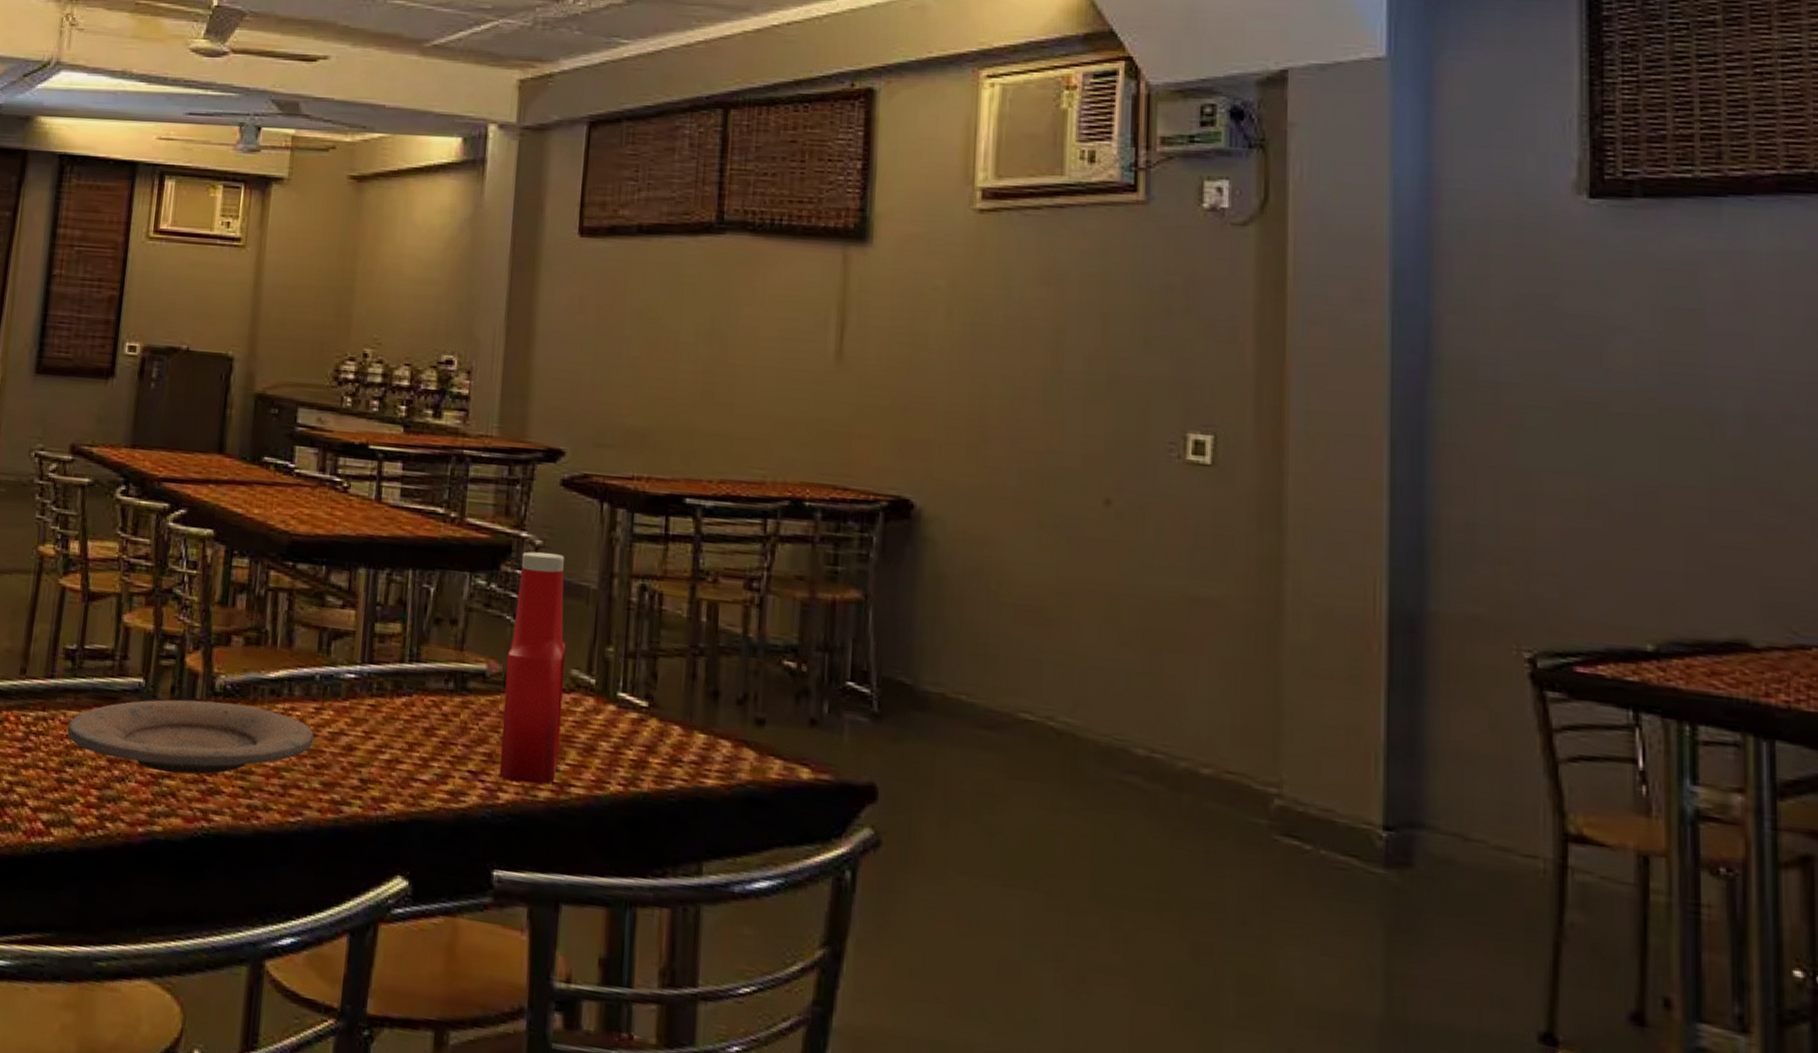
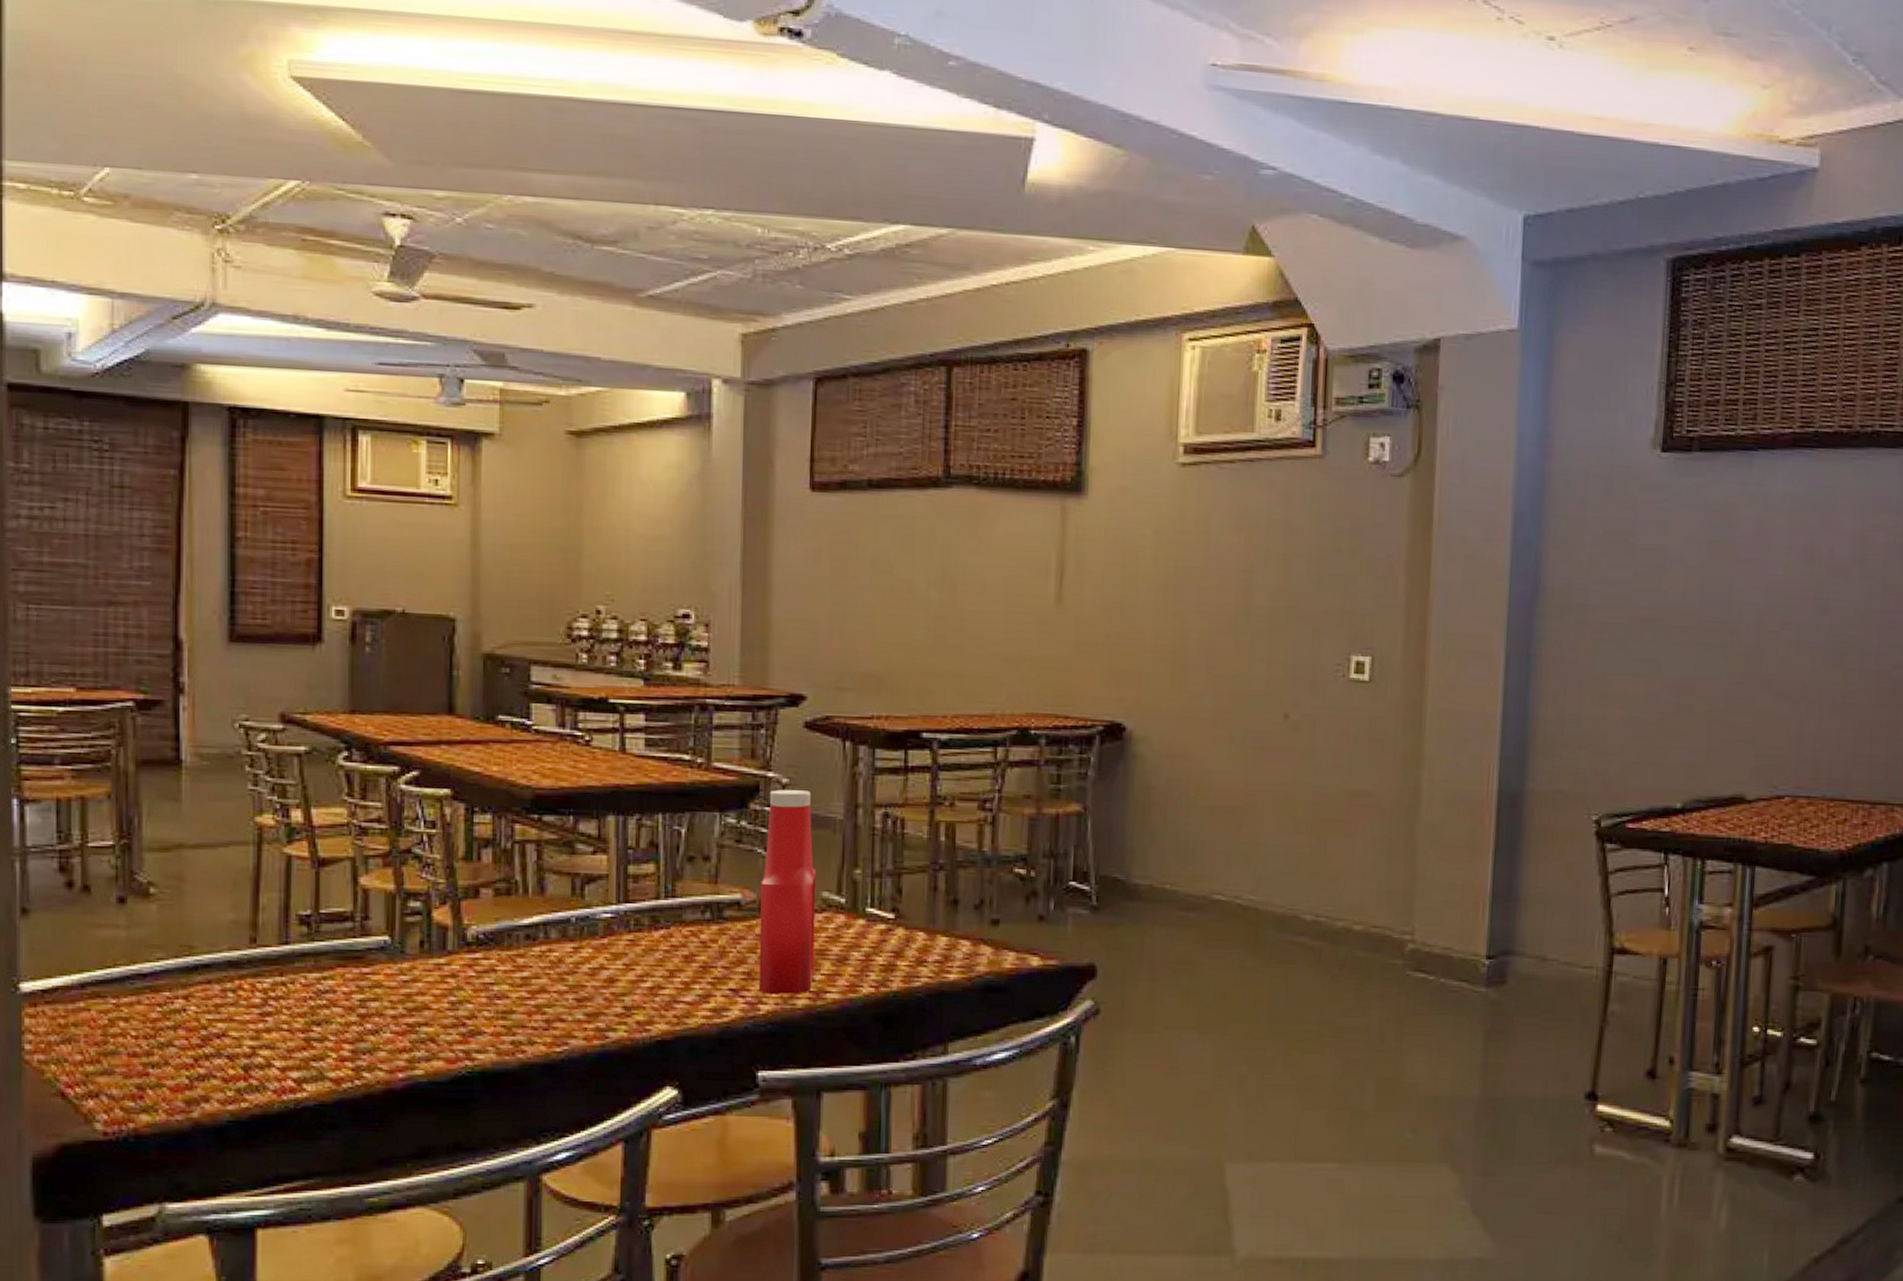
plate: present [67,699,314,775] -> none [309,950,574,1021]

